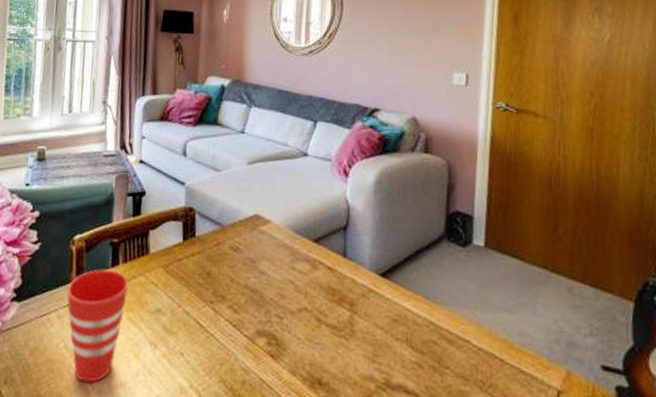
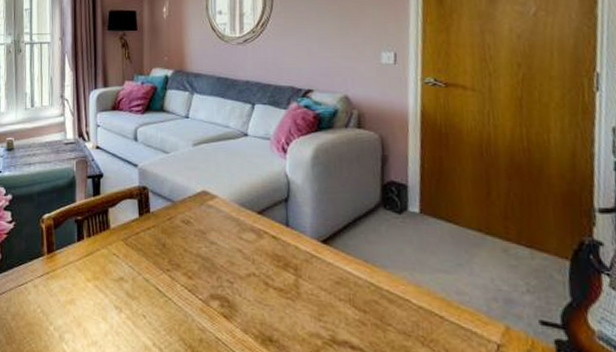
cup: present [67,269,128,383] -> none [40,243,93,343]

